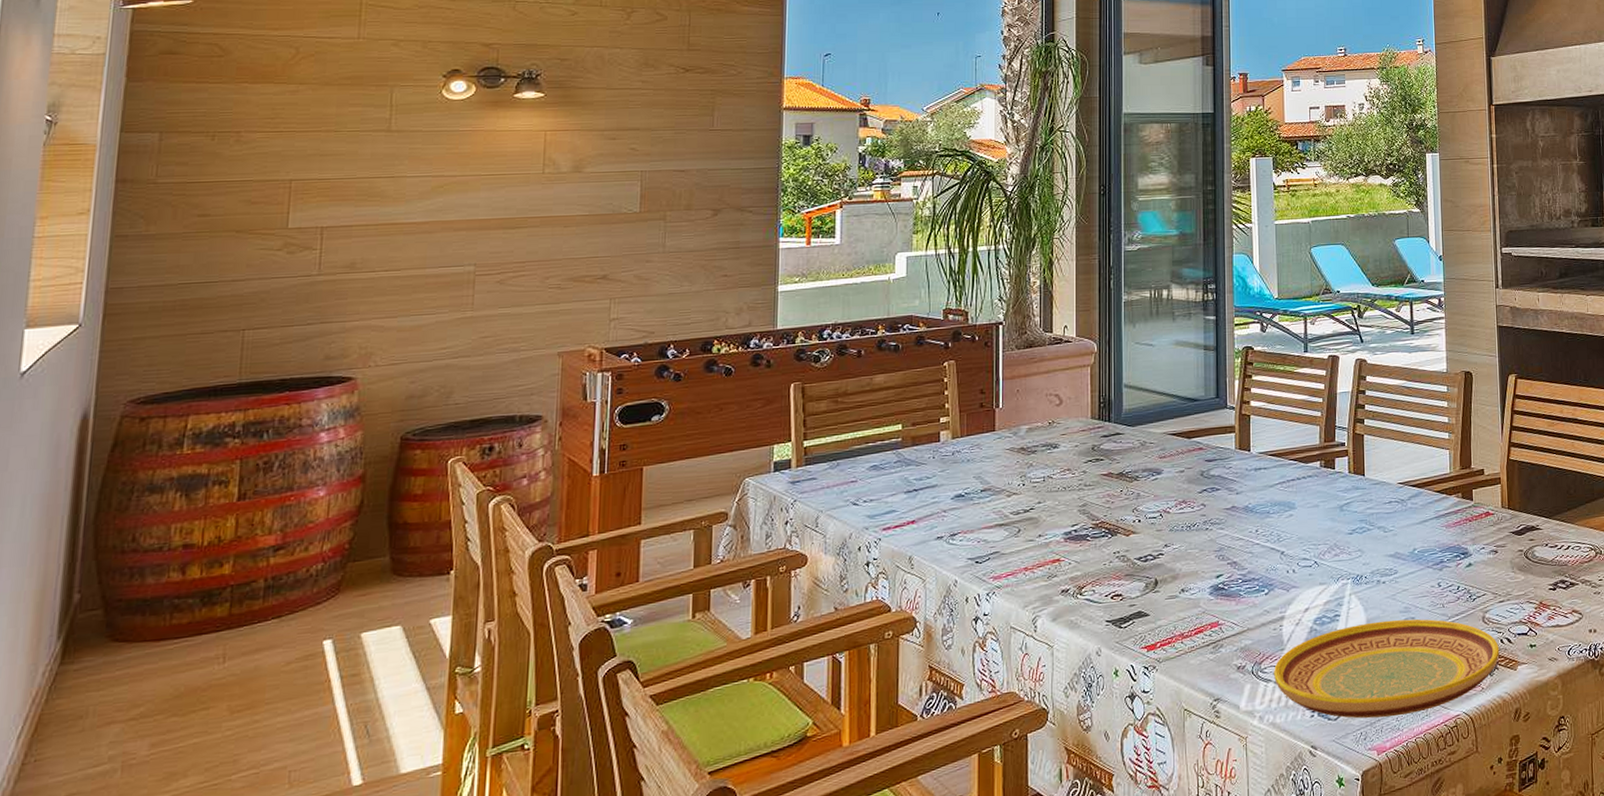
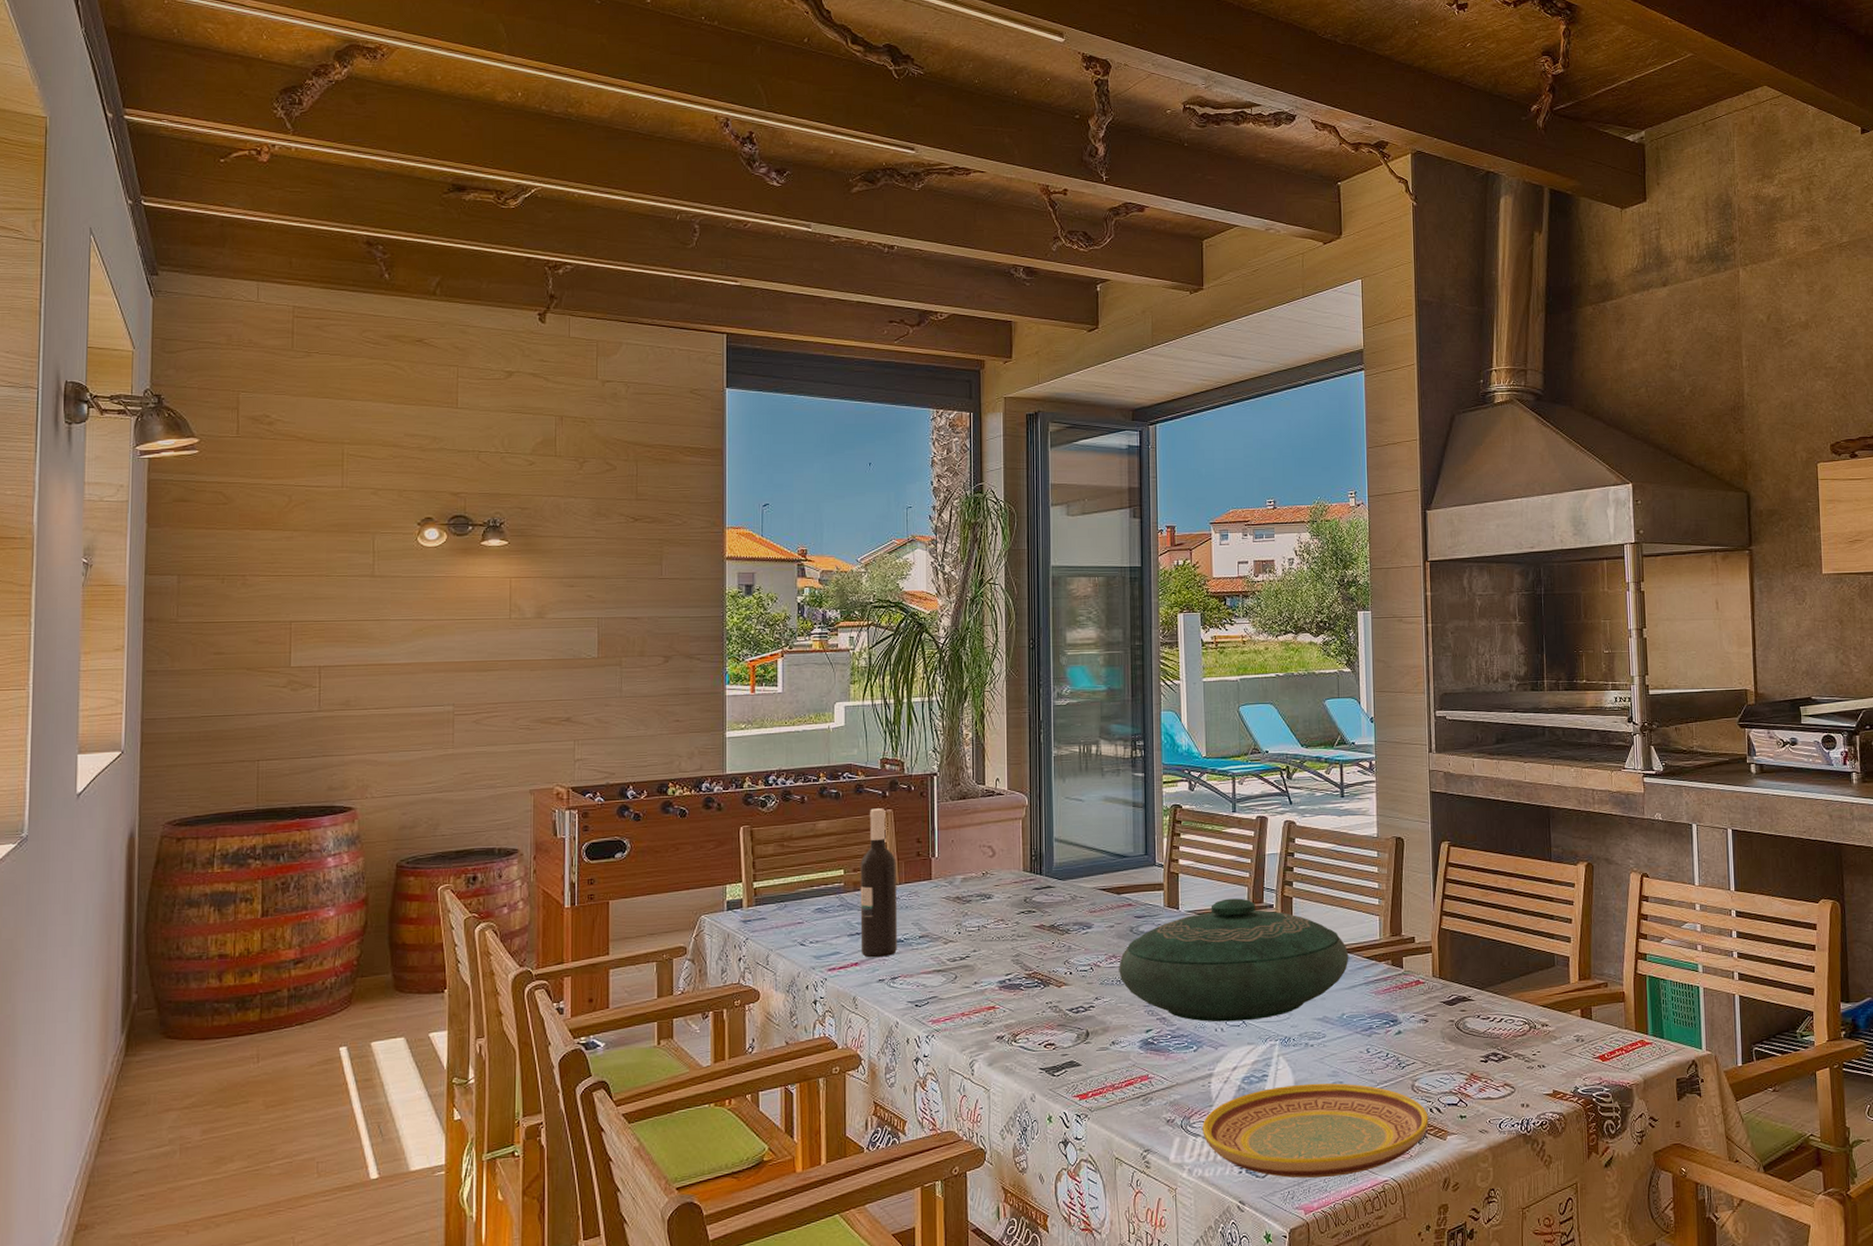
wine bottle: none [918,359,958,515] -> present [860,808,897,958]
decorative bowl: none [1189,437,1420,564] -> present [1119,898,1349,1022]

